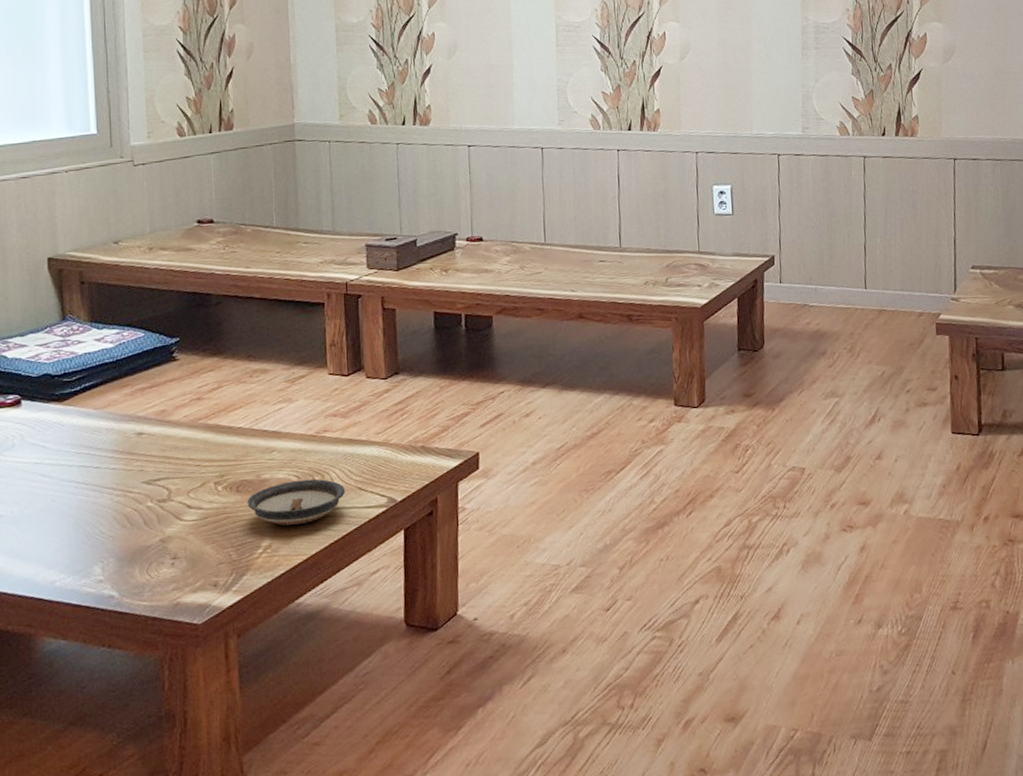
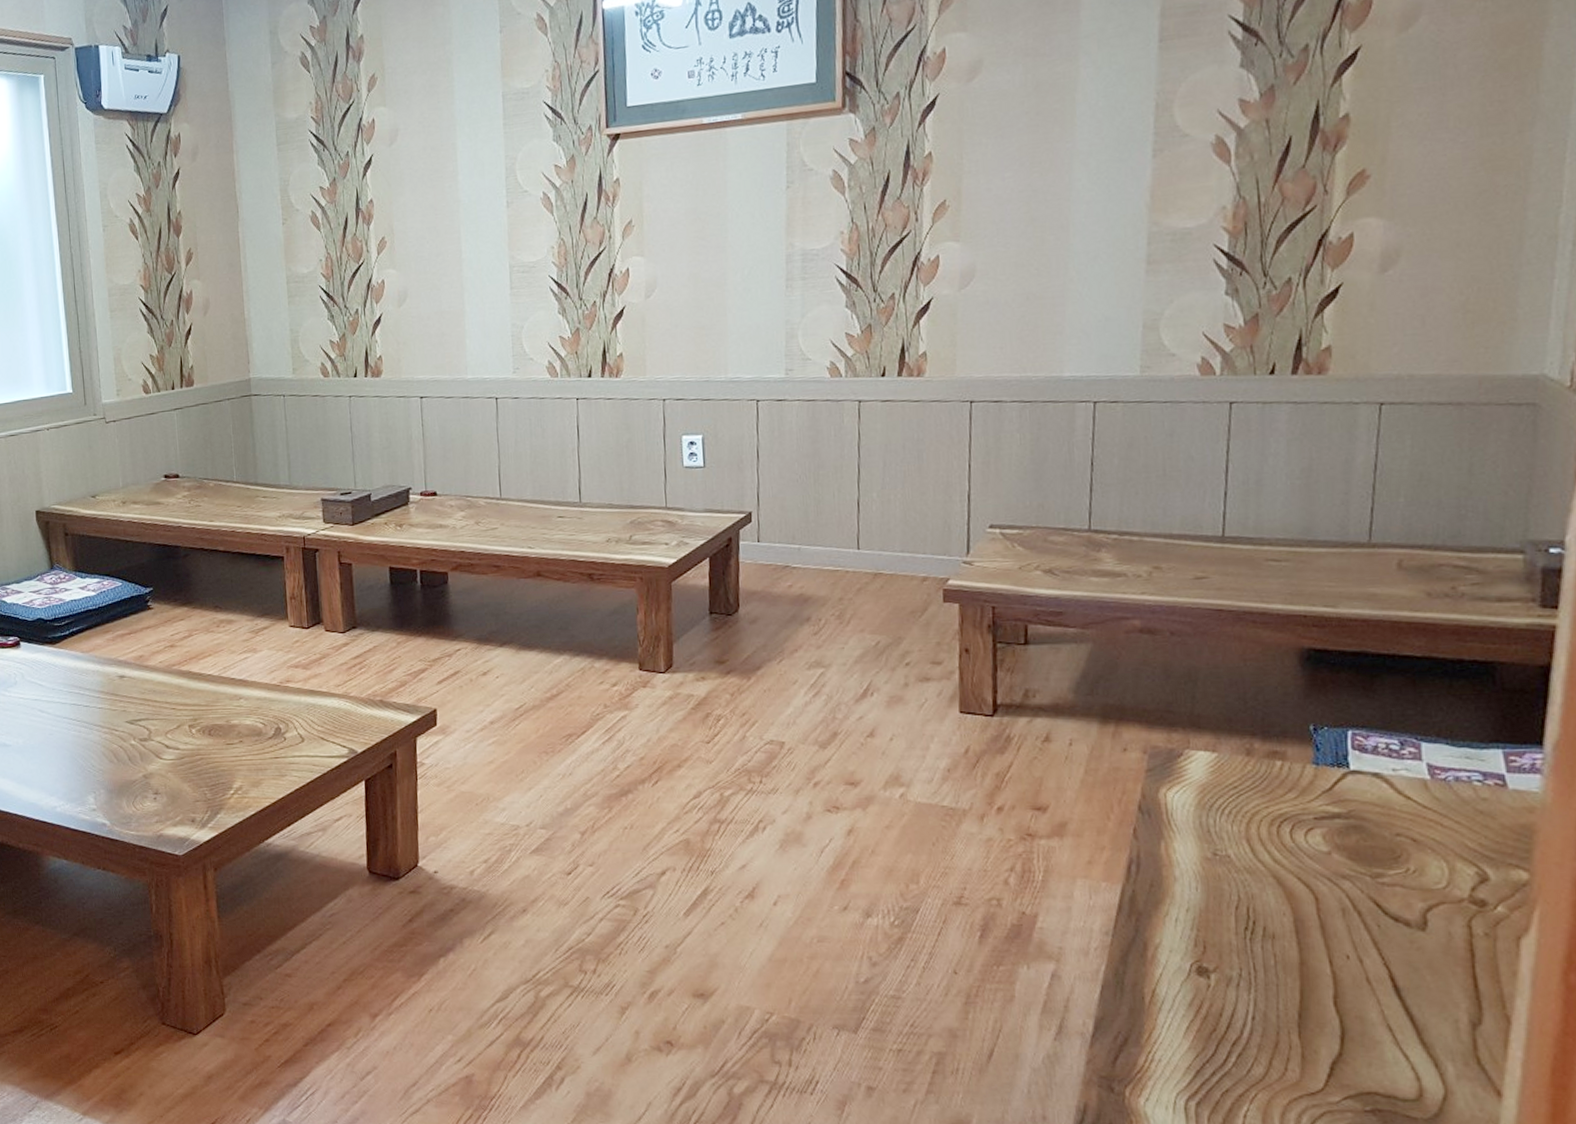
saucer: present [247,479,345,526] -> none [218,727,308,769]

